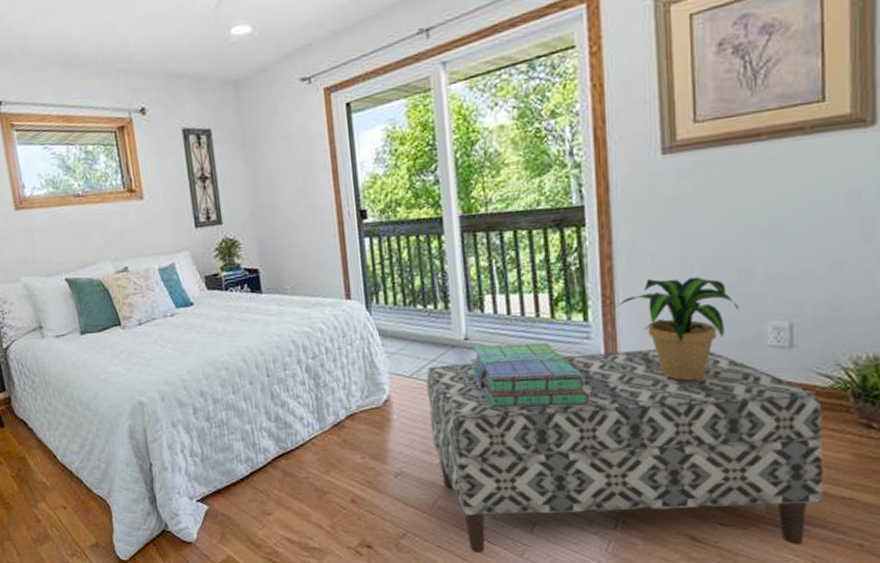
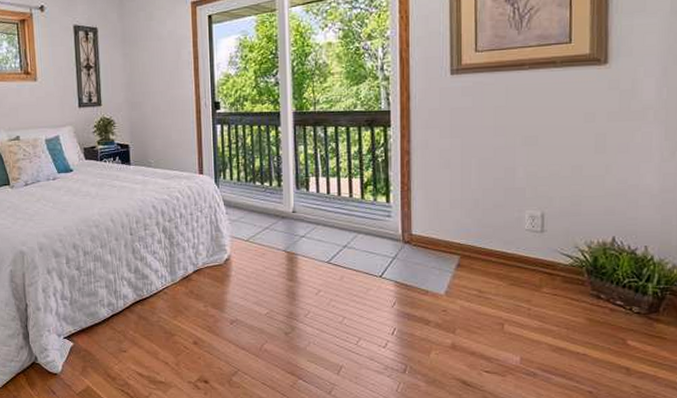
bench: present [425,349,824,554] -> none [260,228,565,391]
stack of books: present [471,342,591,408] -> none [297,217,389,271]
potted plant: present [612,277,738,381] -> none [408,172,504,255]

